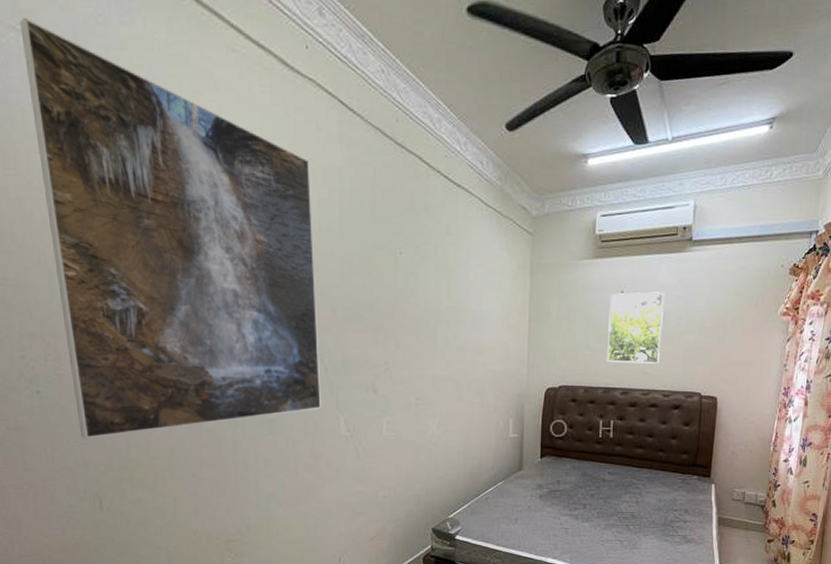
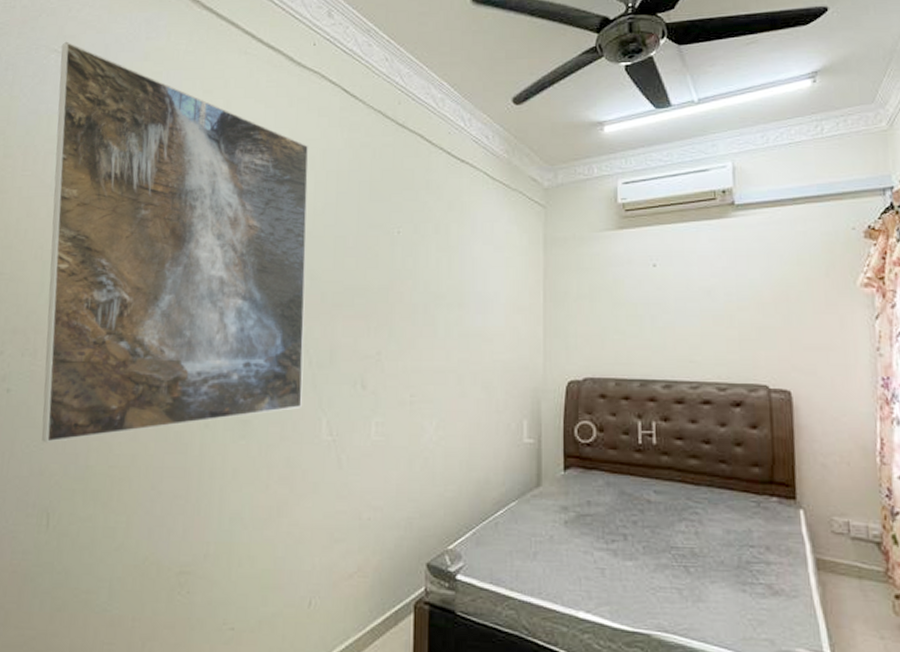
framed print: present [606,292,665,364] -> none [640,264,709,349]

